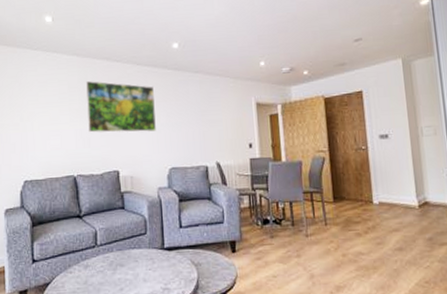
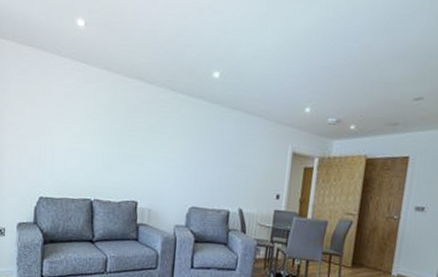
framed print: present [86,81,156,133] -> none [111,101,186,166]

